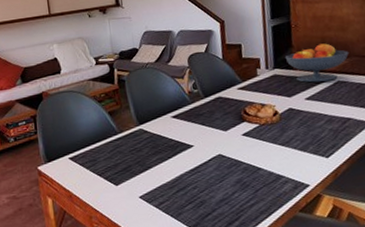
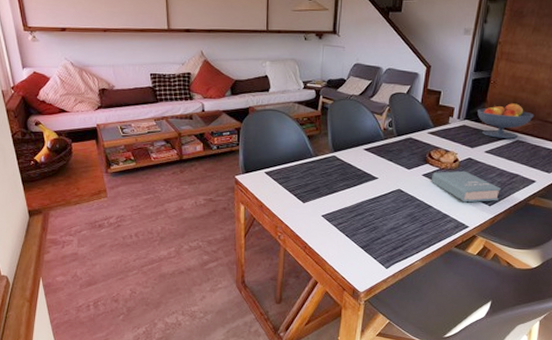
book: none [253,123,336,158] -> present [430,170,502,203]

